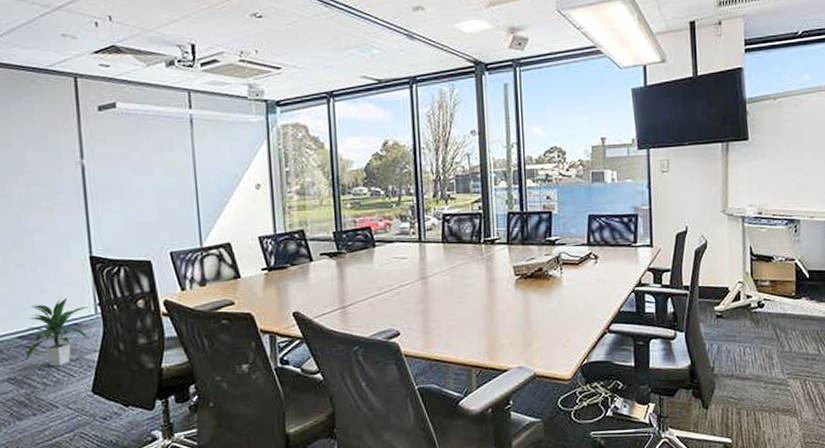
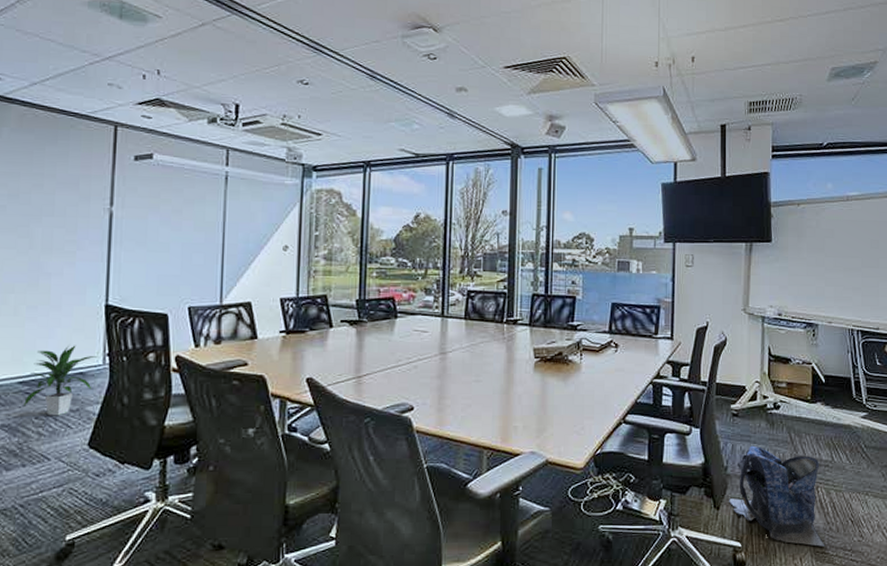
backpack: none [717,345,815,437] -> present [729,445,825,547]

